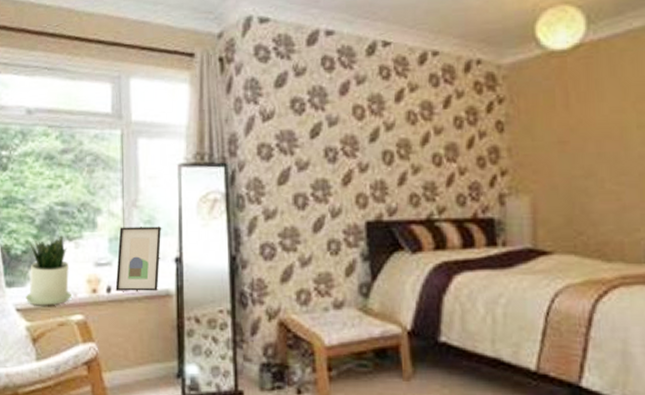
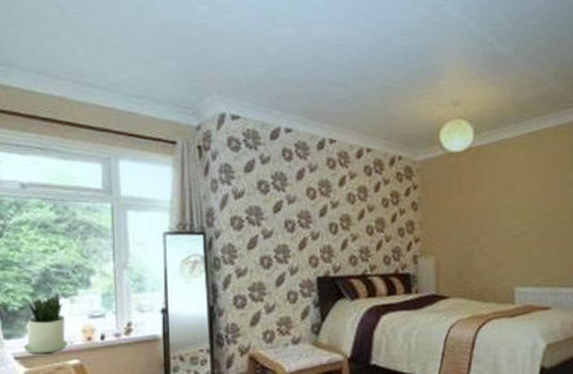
picture frame: present [115,226,162,291] -> none [108,284,150,338]

